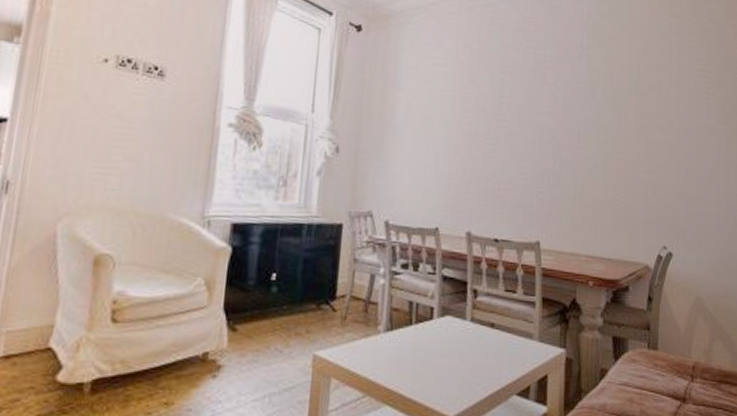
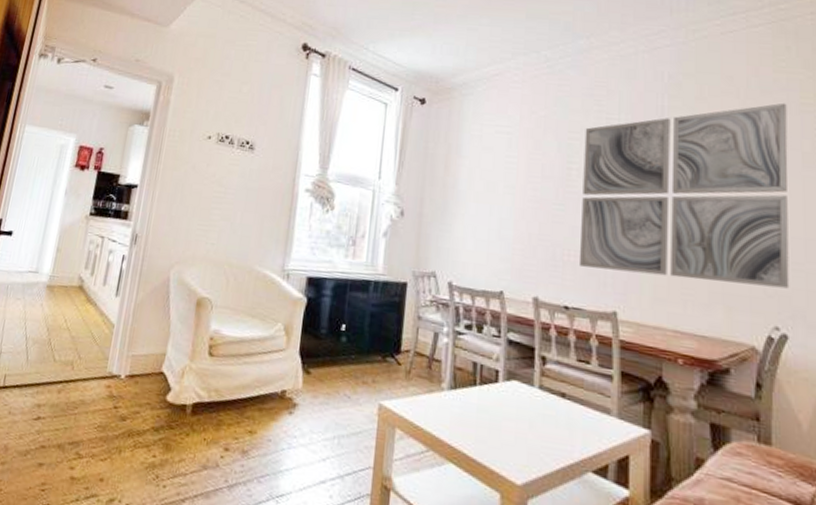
wall art: none [509,45,678,212] -> present [580,103,790,289]

